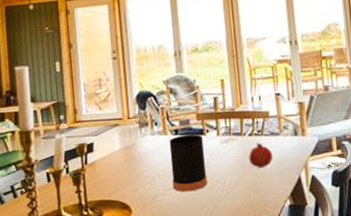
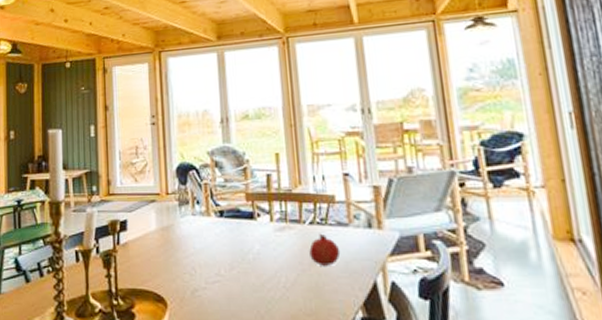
bottle: present [169,117,208,192] -> none [212,197,258,288]

